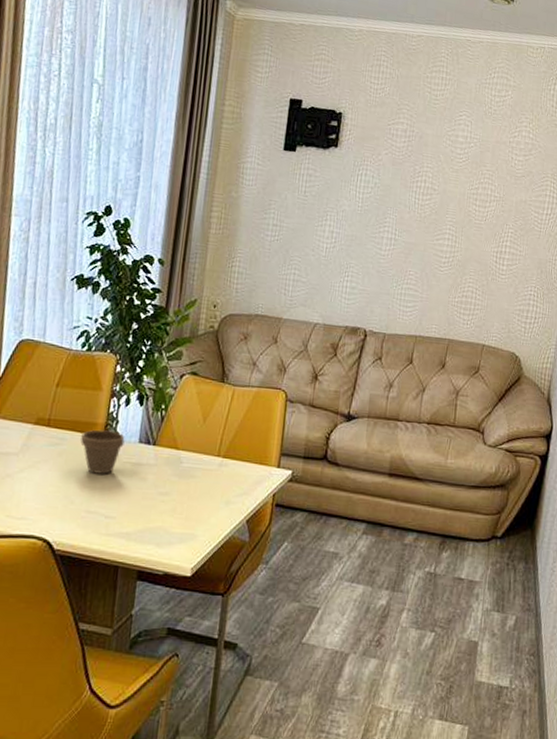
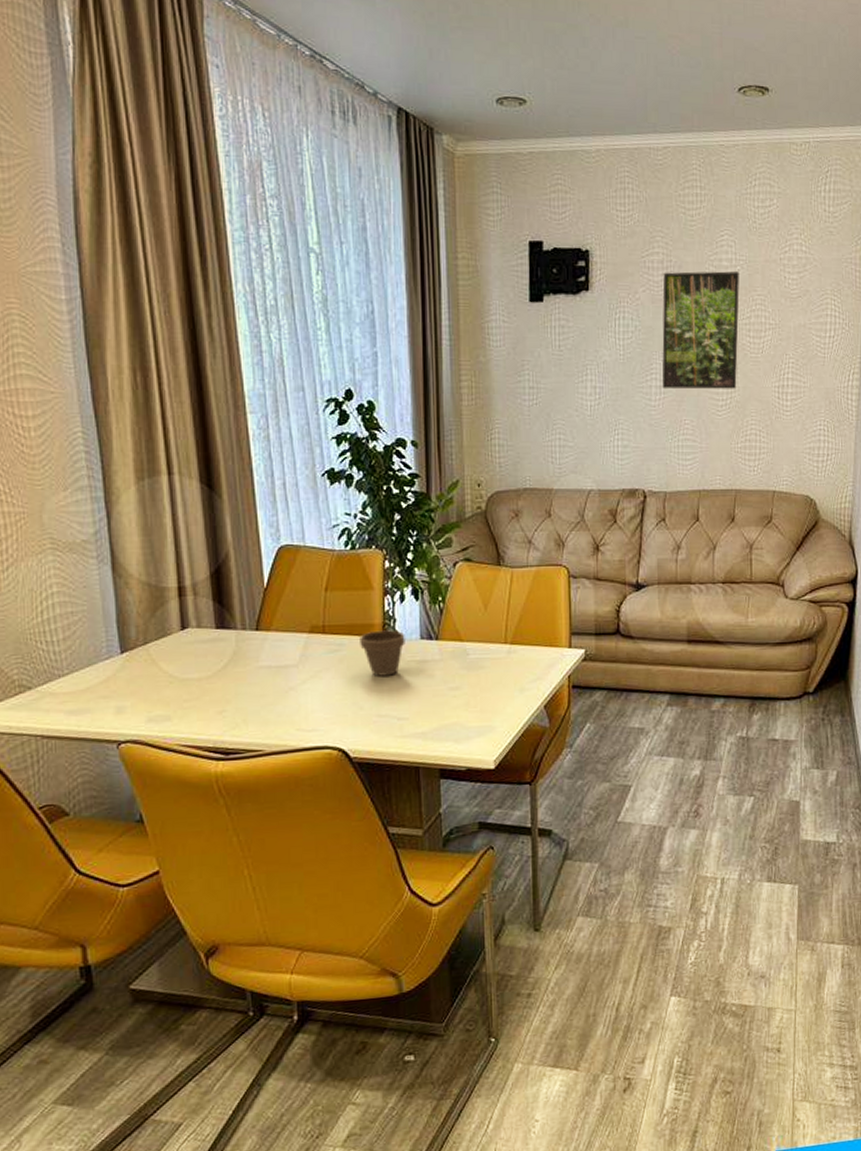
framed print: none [392,140,472,249] -> present [662,271,740,389]

